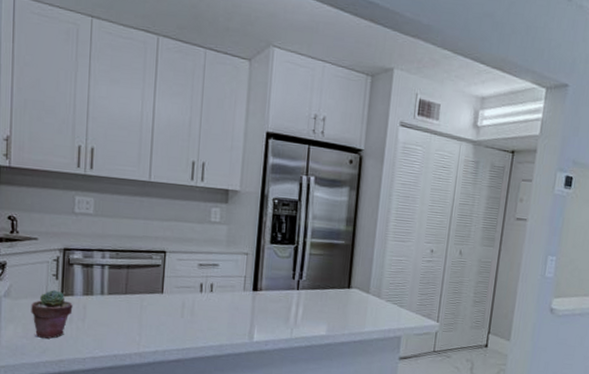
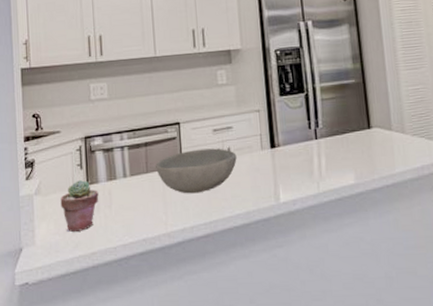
bowl: none [134,279,219,321] -> present [155,148,237,194]

